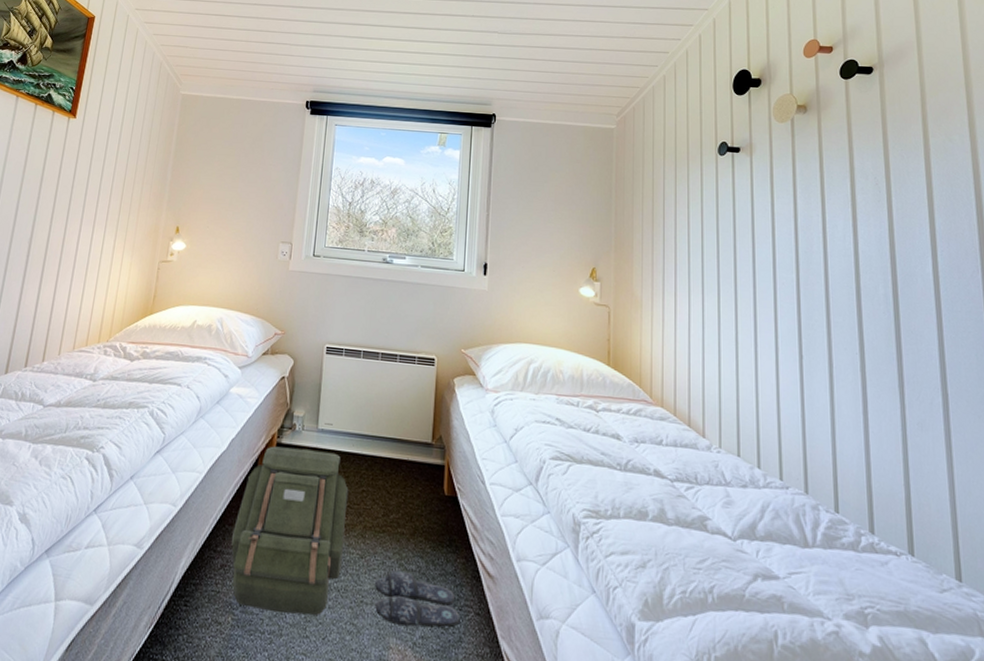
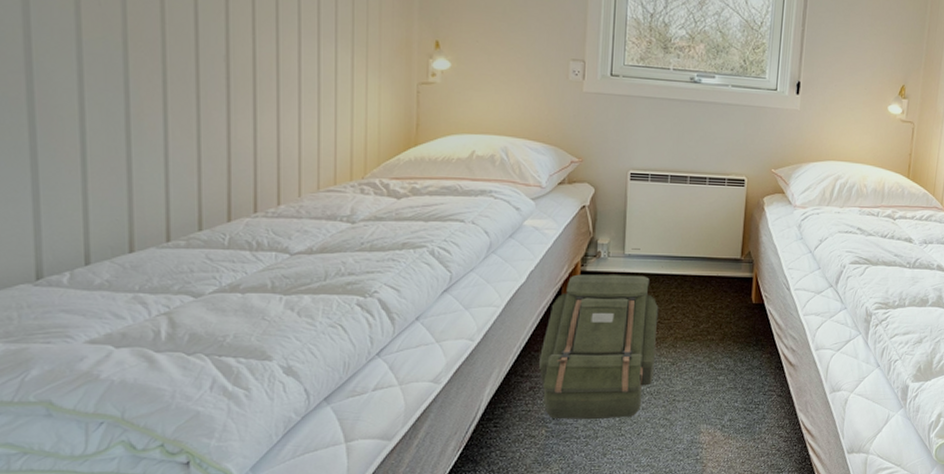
slippers: present [375,571,461,627] -> none [686,371,765,413]

